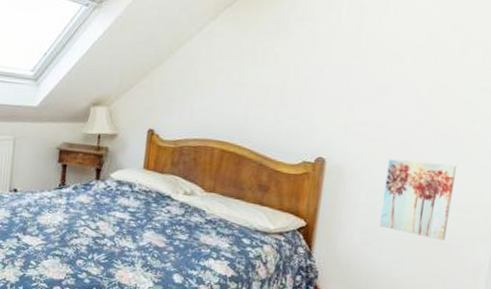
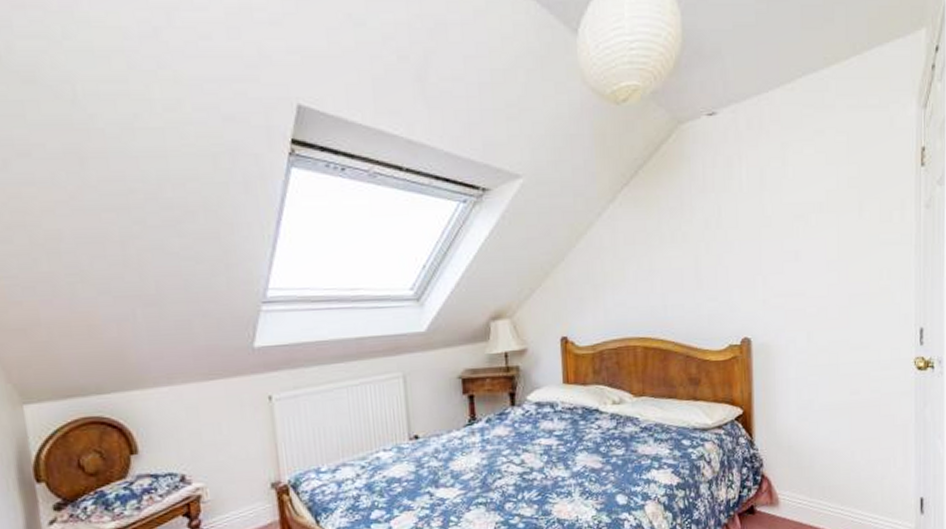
wall art: present [379,159,456,241] -> none [811,324,874,403]

